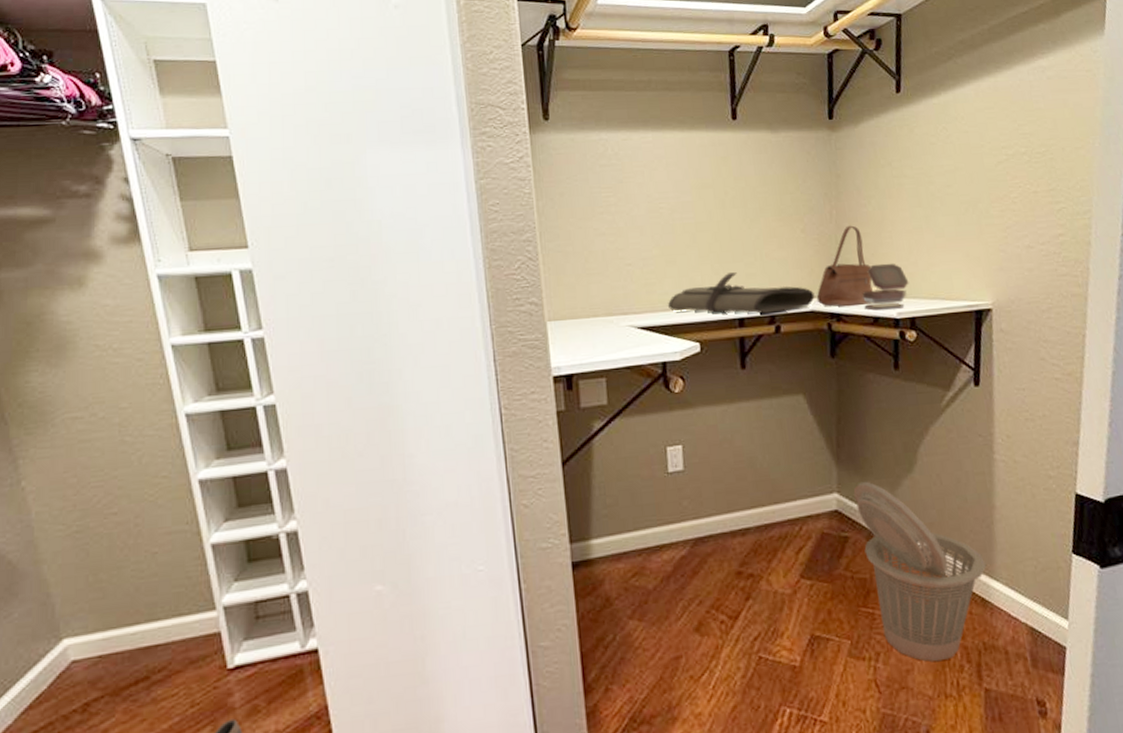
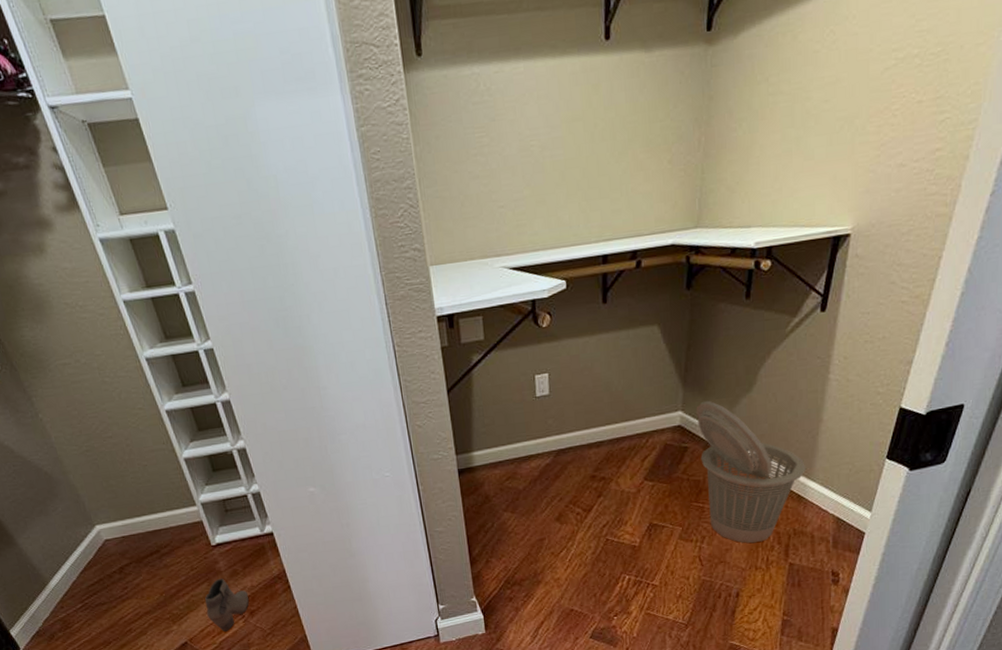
tool roll: present [668,272,815,314] -> none [538,209,676,251]
handbag: present [816,225,873,307] -> none [677,152,734,240]
jewelry box: present [862,263,909,311] -> none [723,191,771,242]

